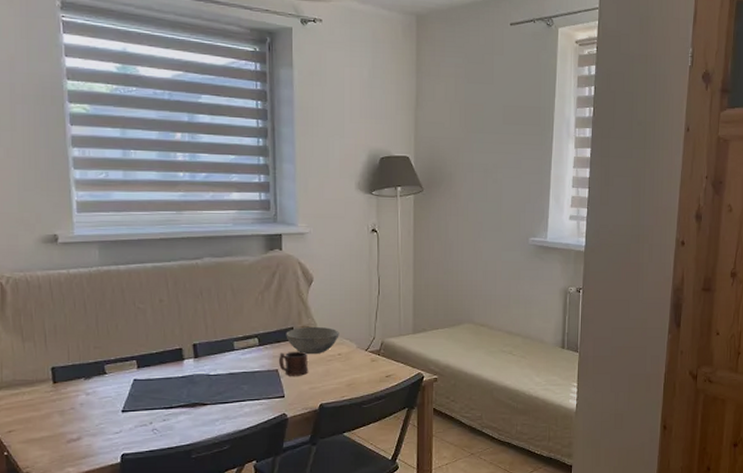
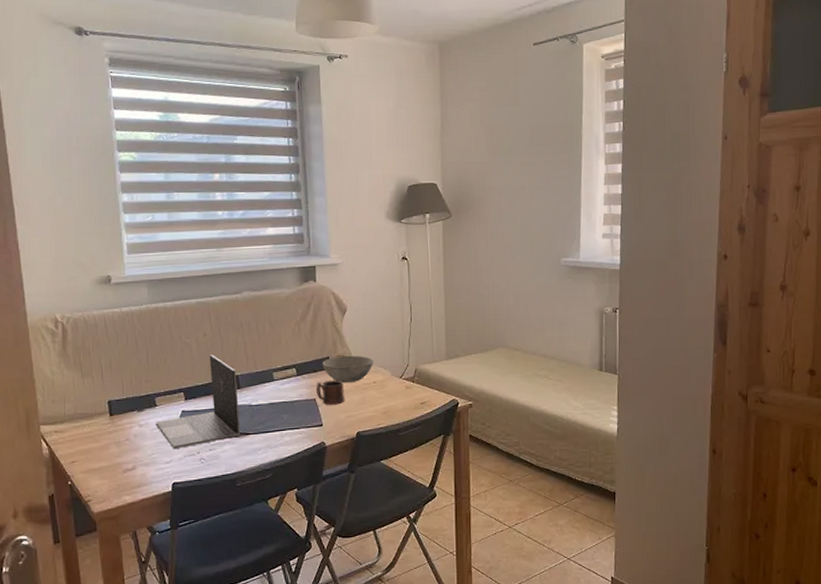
laptop: none [105,321,197,419] -> present [156,354,240,450]

